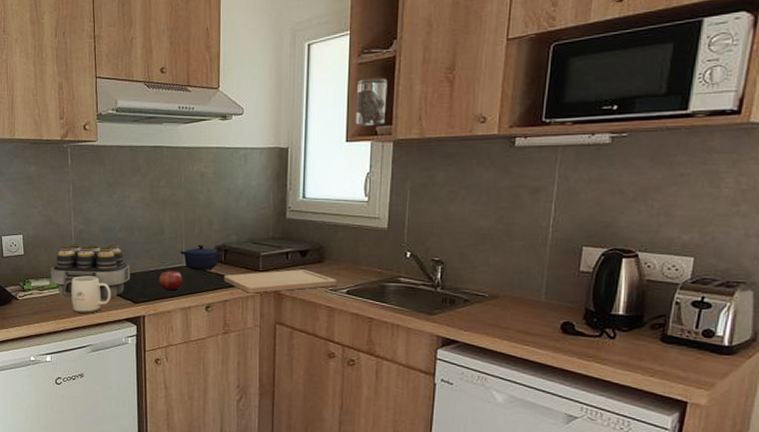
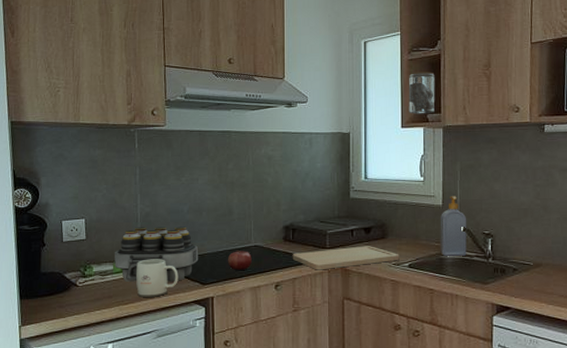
cooking pot: present [180,244,222,270] -> none [248,224,290,249]
soap bottle: none [382,218,415,284] -> present [440,196,467,256]

